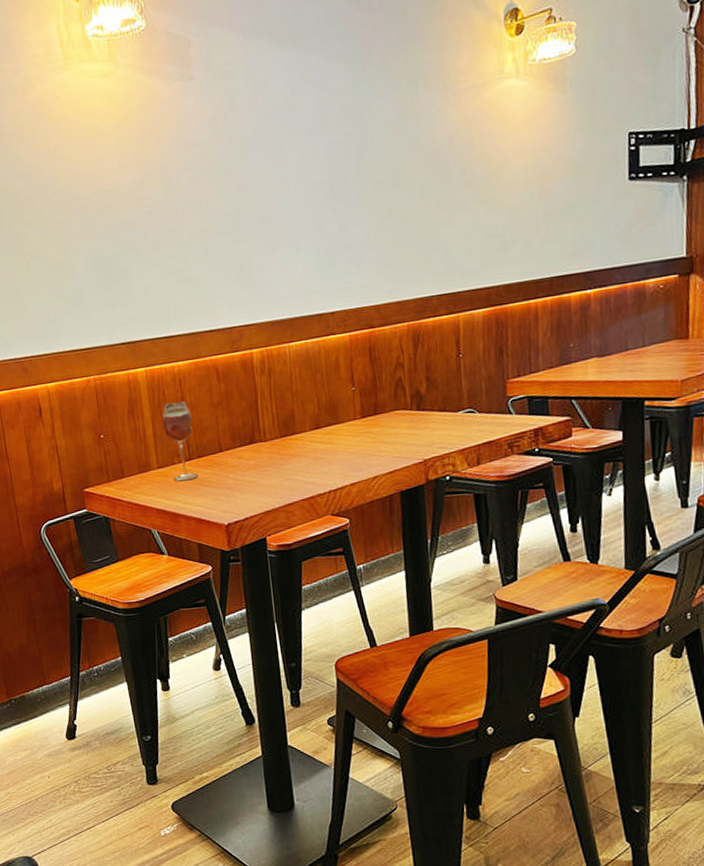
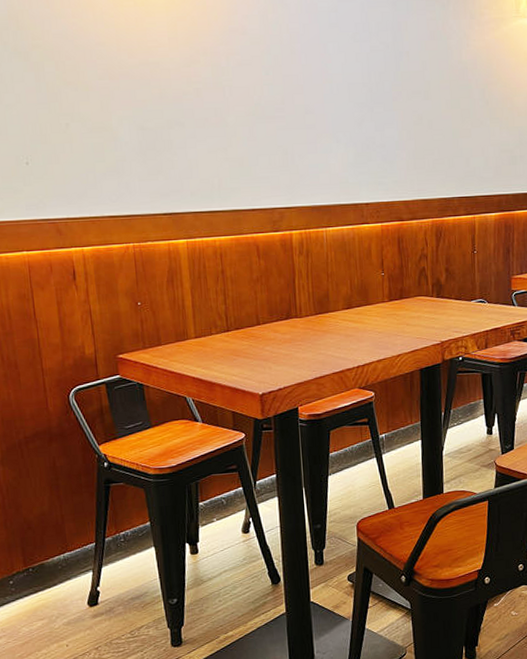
wineglass: present [162,401,198,482] -> none [202,275,235,352]

